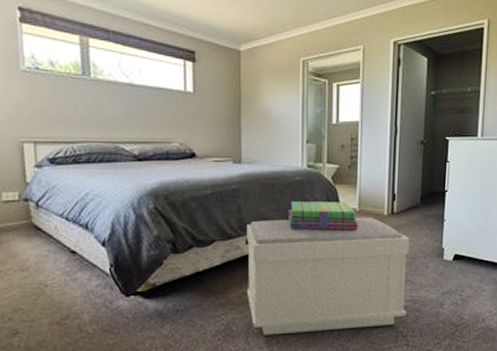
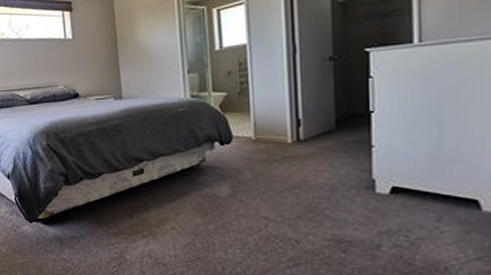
bench: present [246,217,410,335] -> none [132,146,328,267]
stack of books: present [288,201,358,230] -> none [174,131,255,161]

